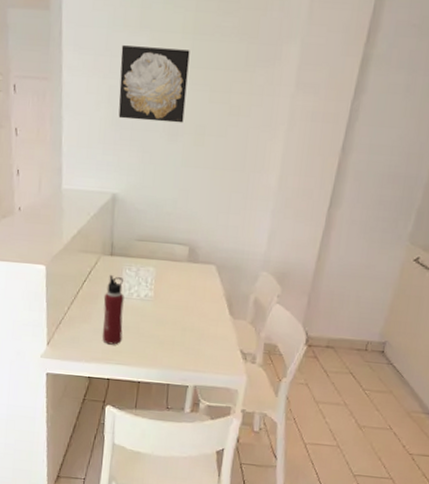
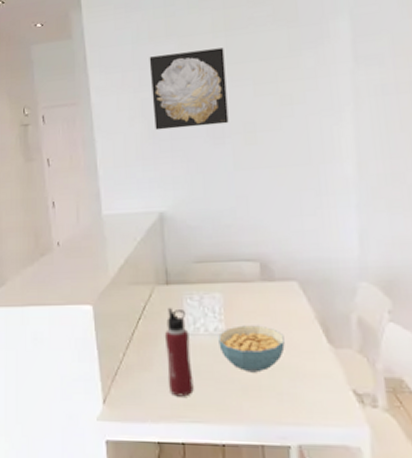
cereal bowl: none [146,295,198,332] -> present [218,325,285,373]

